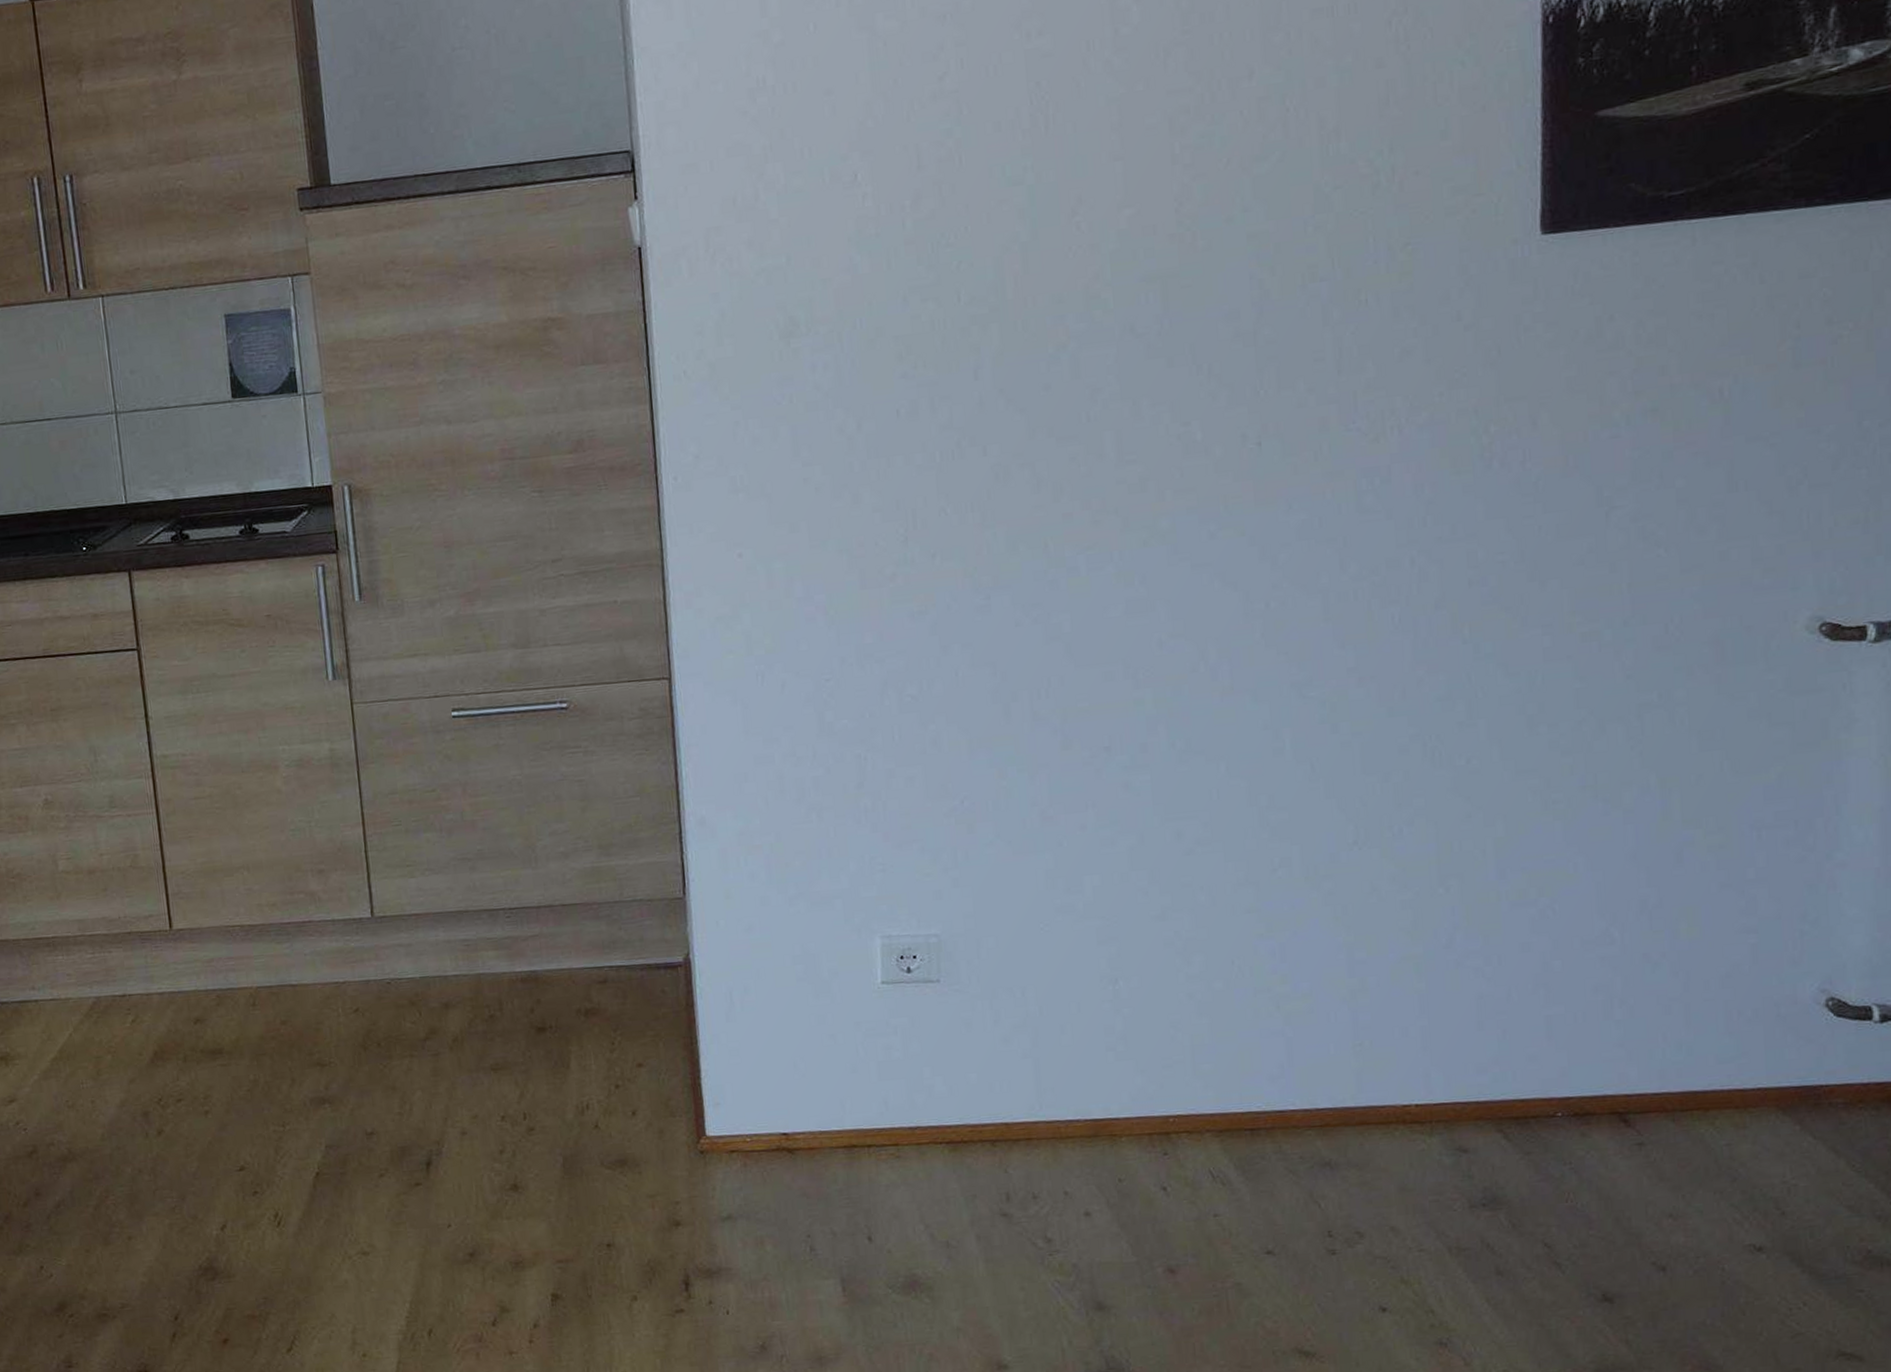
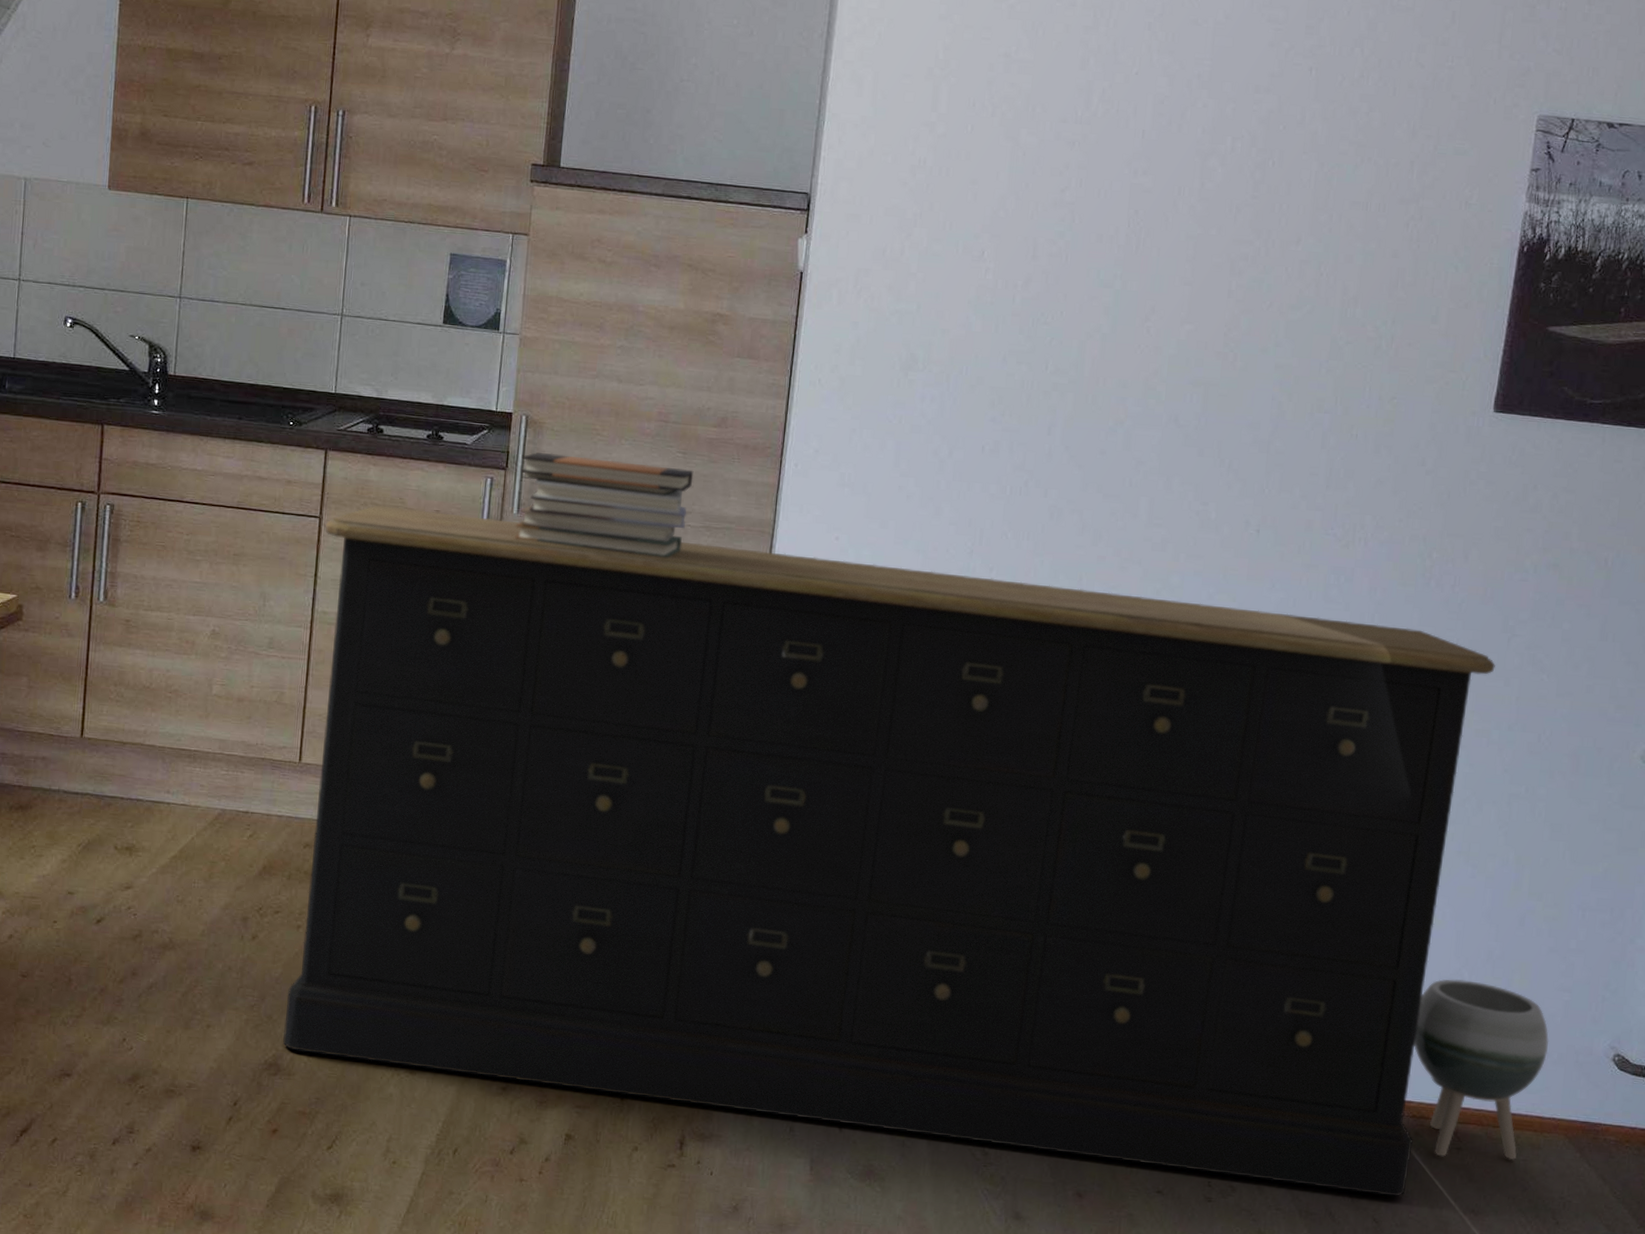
storage cabinet: none [145,524,1594,1250] -> present [283,505,1495,1197]
book stack: none [352,509,558,631] -> present [515,452,694,558]
planter: none [1561,940,1738,1157] -> present [1414,979,1549,1161]

